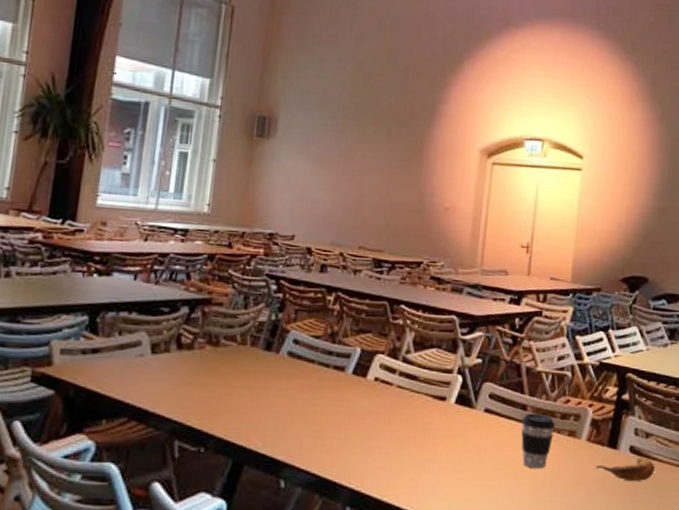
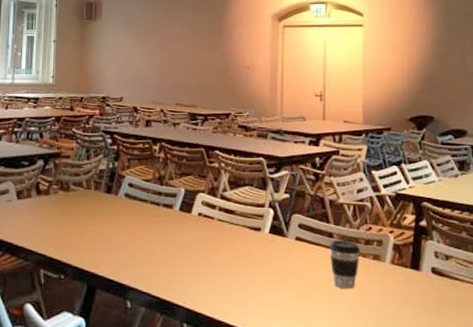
banana: present [595,457,656,481] -> none [400,278,458,299]

